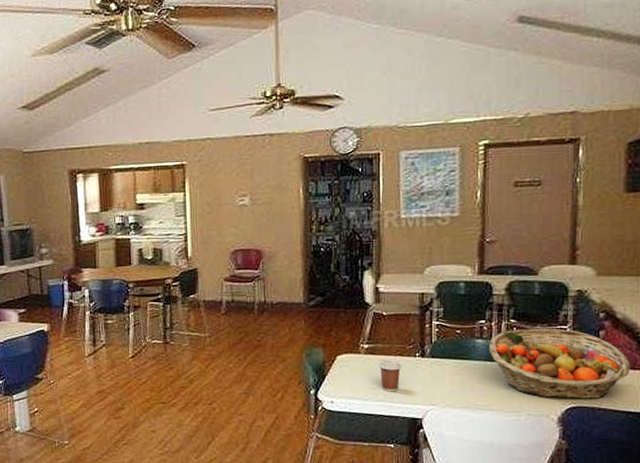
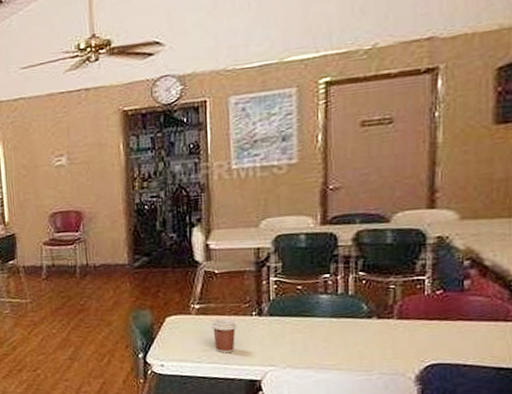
fruit basket: present [489,328,630,399] -> none [335,280,501,356]

